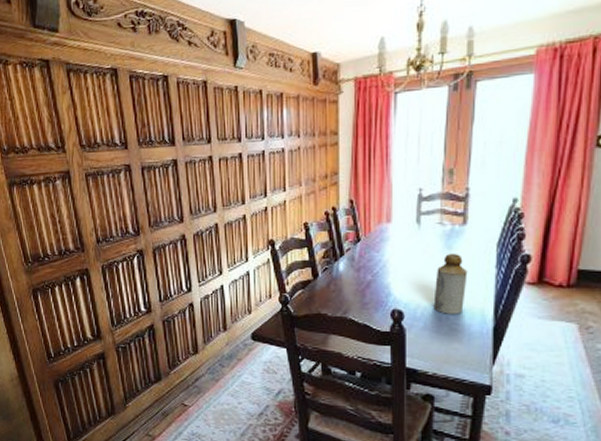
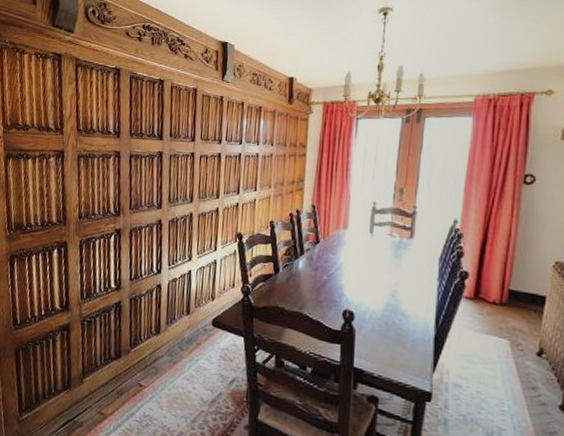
bottle: present [433,253,468,314] -> none [381,262,413,320]

